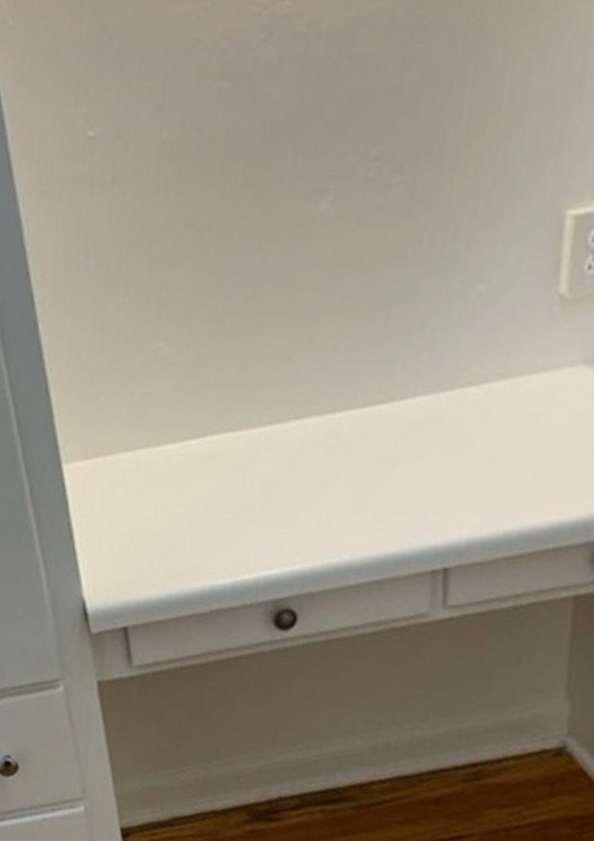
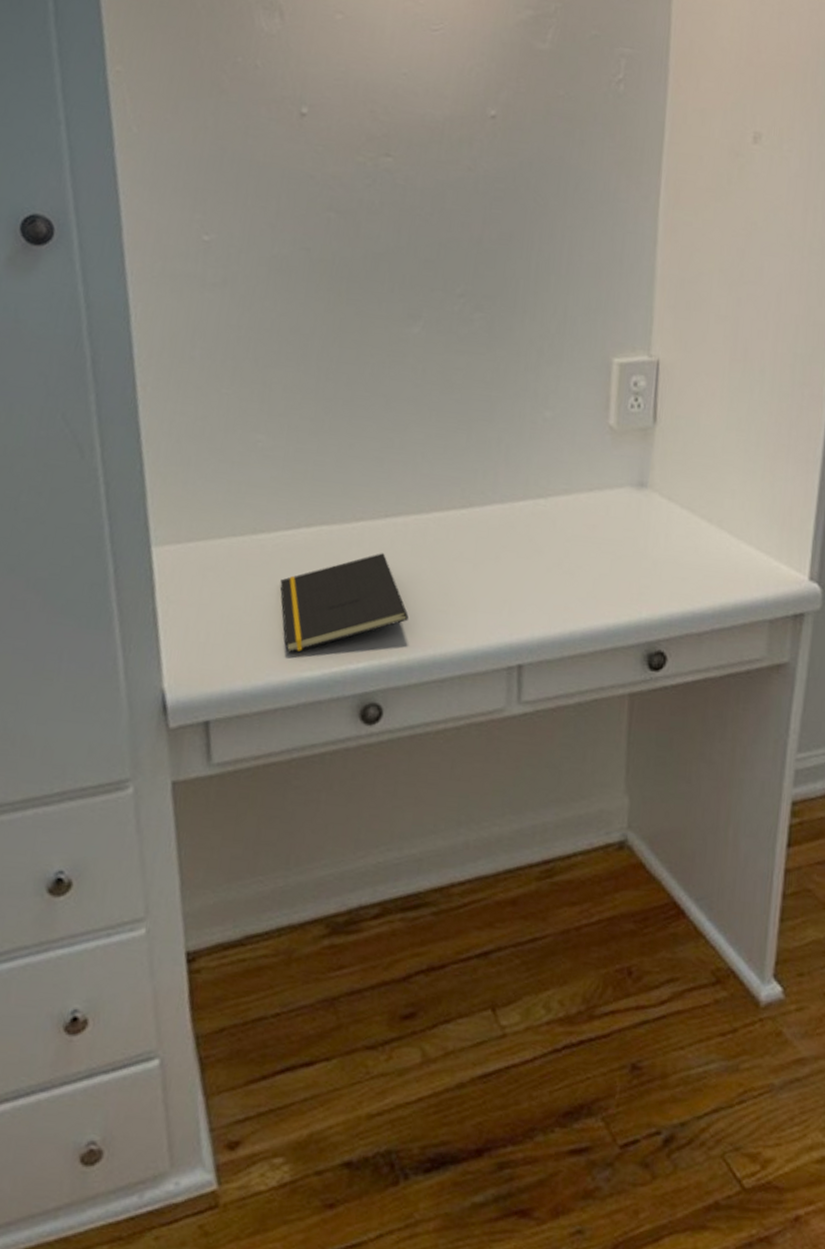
notepad: none [188,457,322,562] -> present [280,553,409,653]

